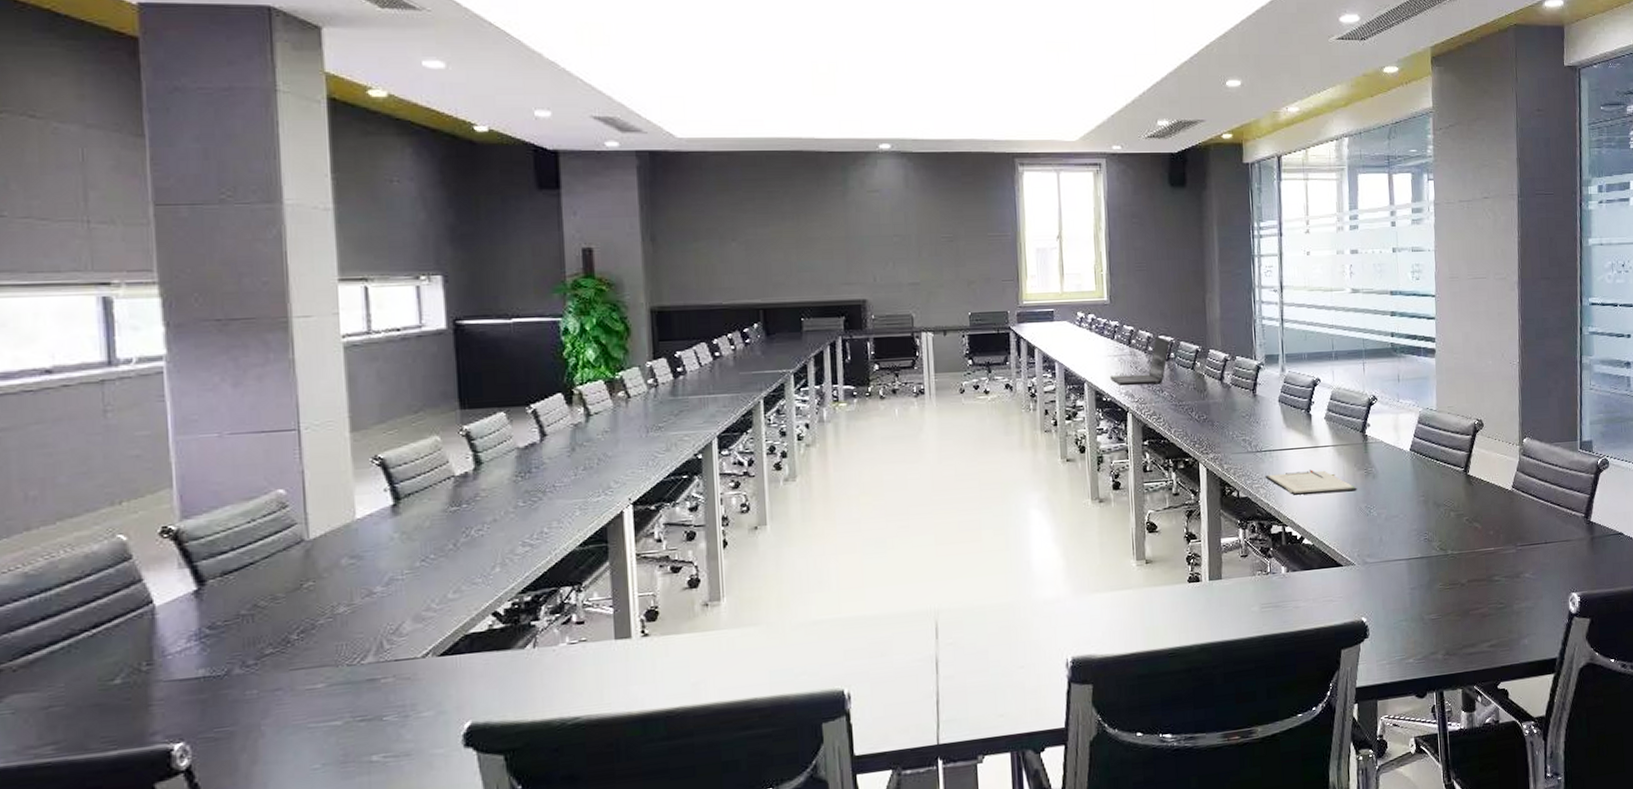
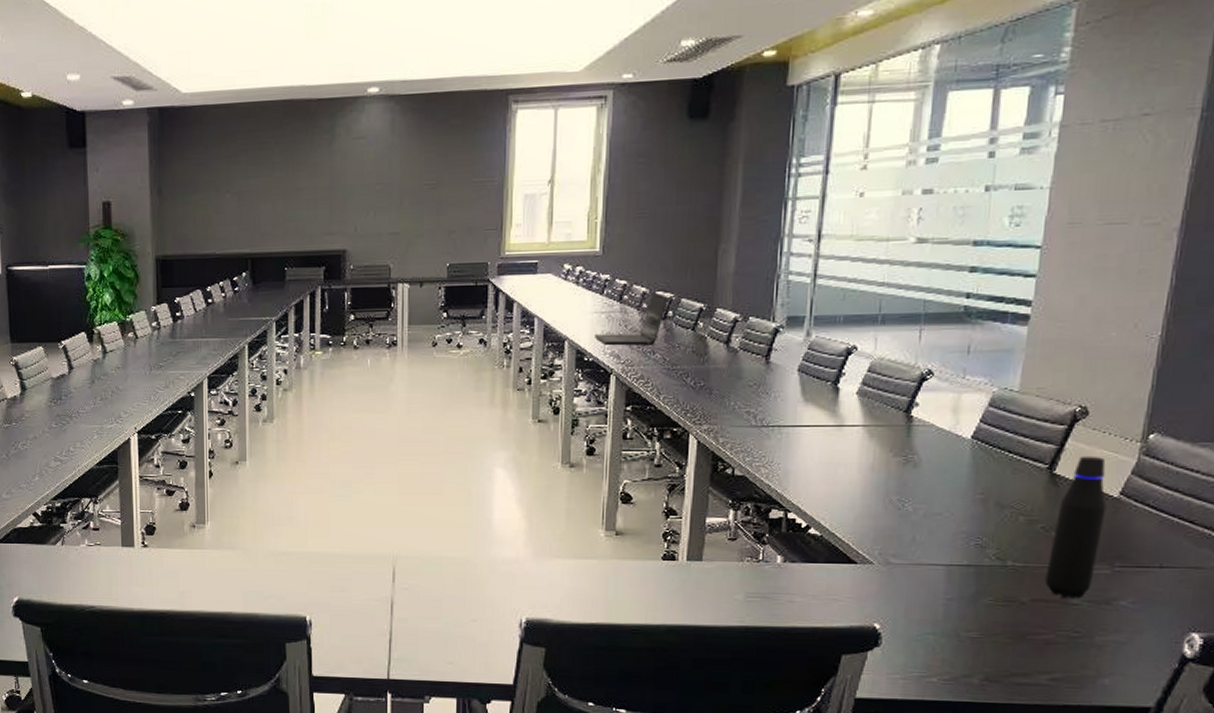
clipboard: present [1265,469,1357,495] -> none [770,451,889,480]
water bottle: none [1474,458,1506,577] -> present [1045,456,1107,599]

